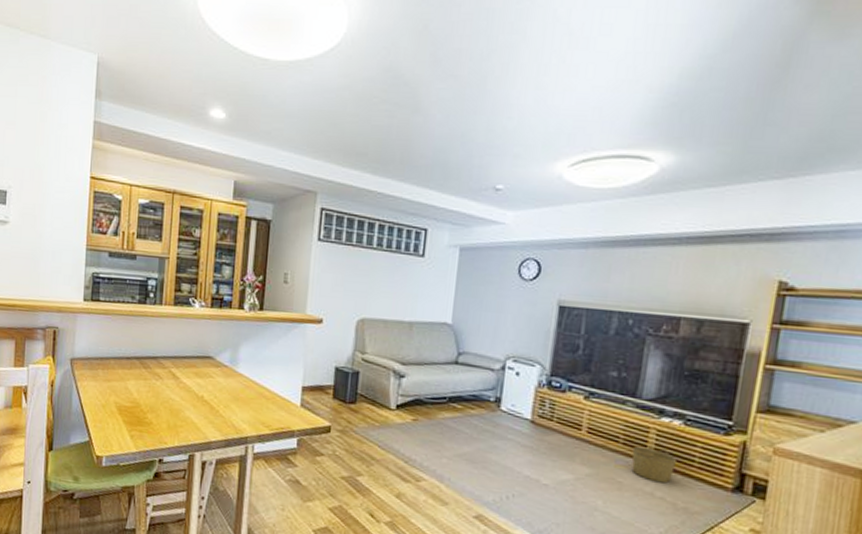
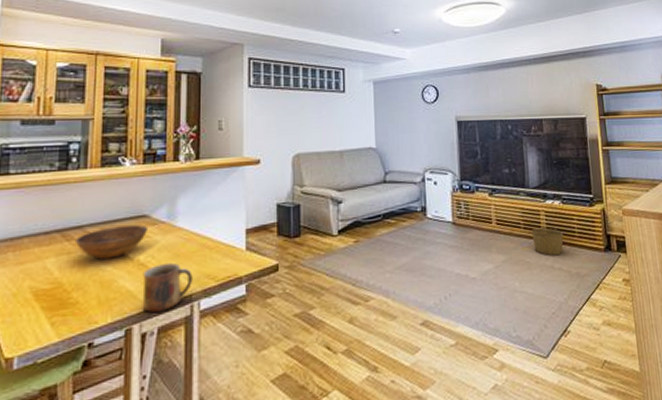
bowl: none [150,362,213,391] -> present [74,225,149,260]
mug: none [203,403,249,447] -> present [142,262,192,314]

